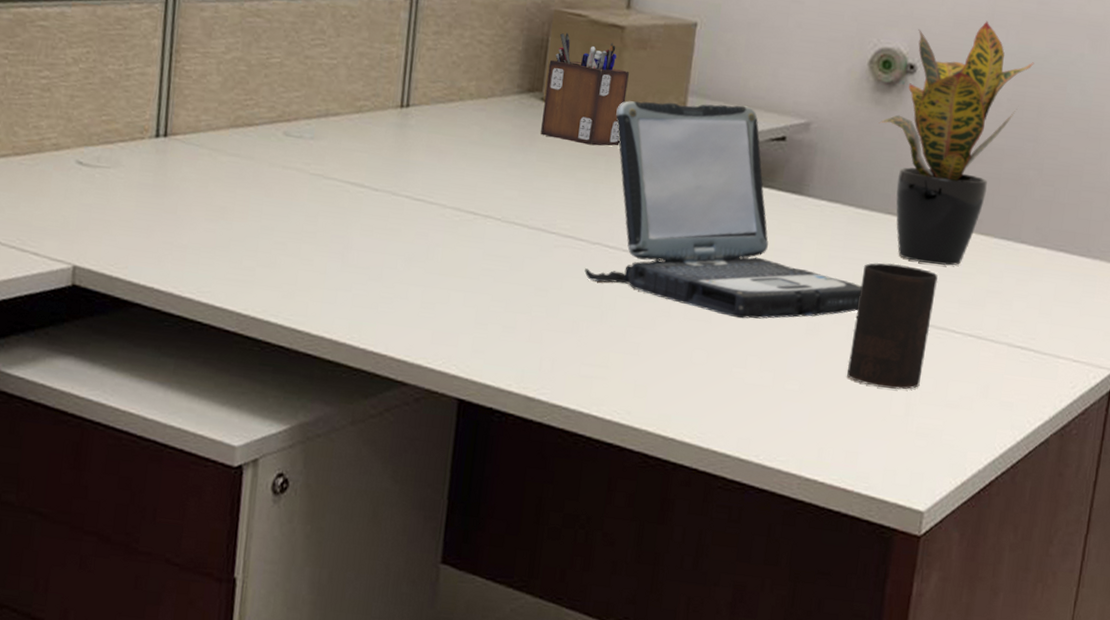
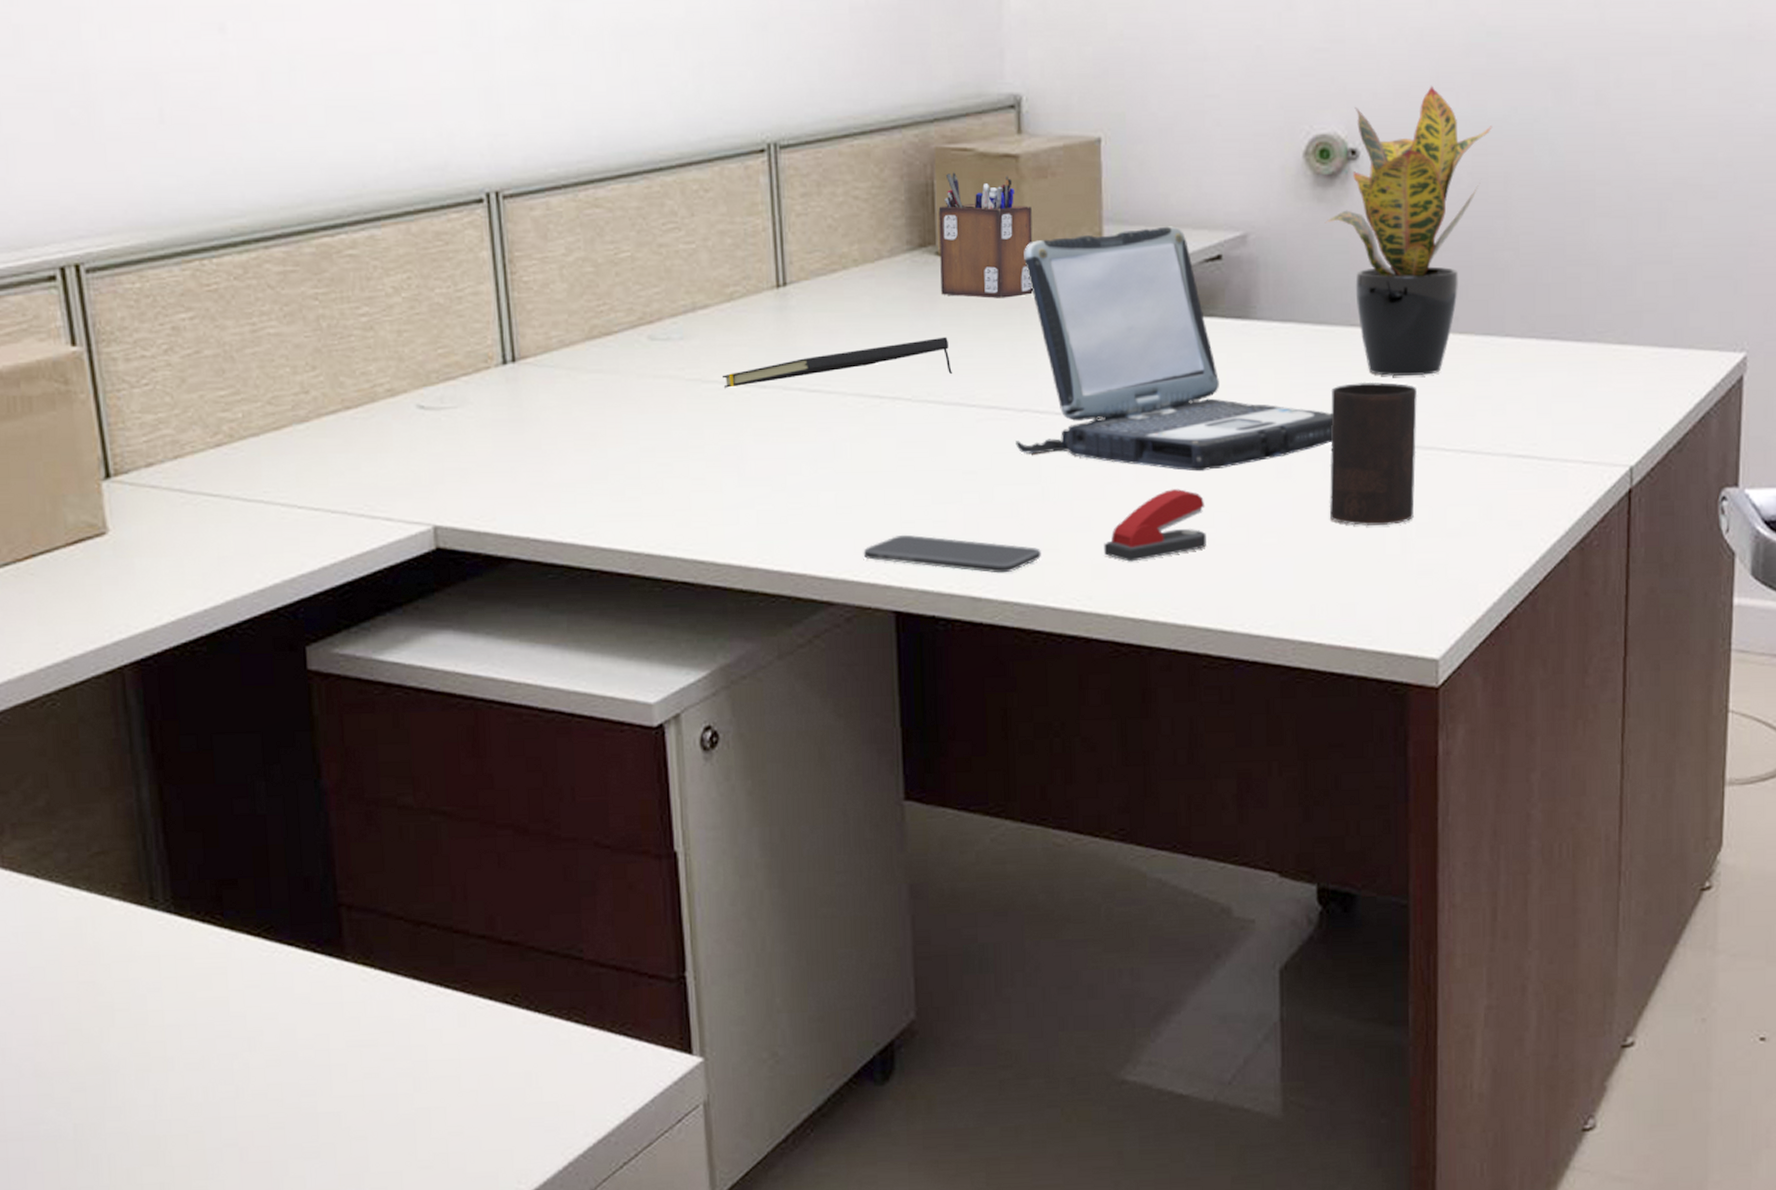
notepad: none [341,170,540,203] -> present [721,337,953,388]
smartphone: none [438,333,593,381] -> present [863,534,1041,573]
stapler: none [647,330,741,388] -> present [1104,489,1206,562]

